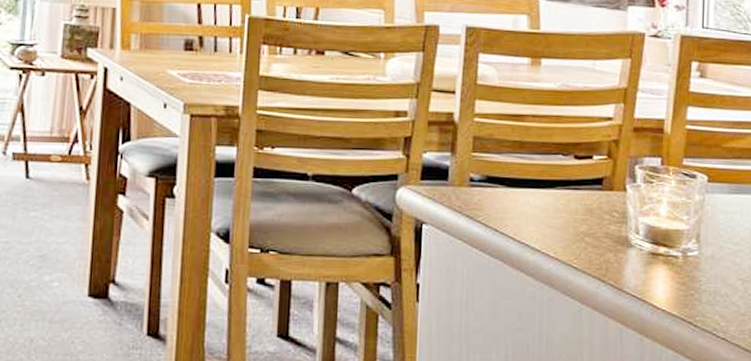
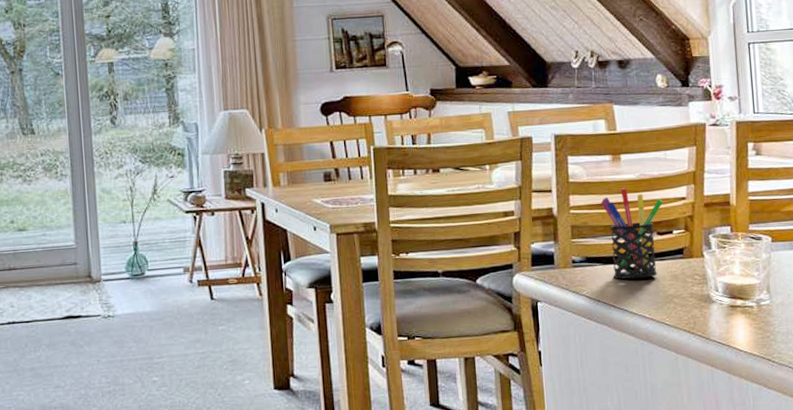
pen holder: none [512,98,586,209] -> present [601,188,663,280]

